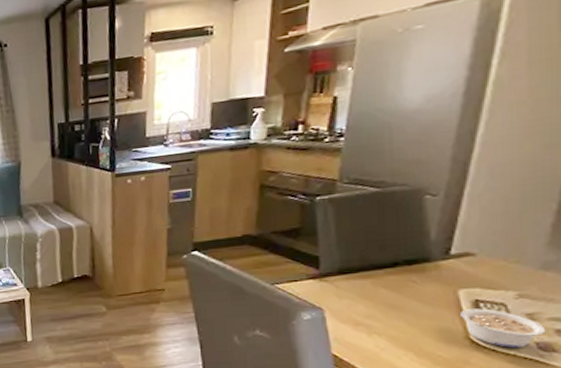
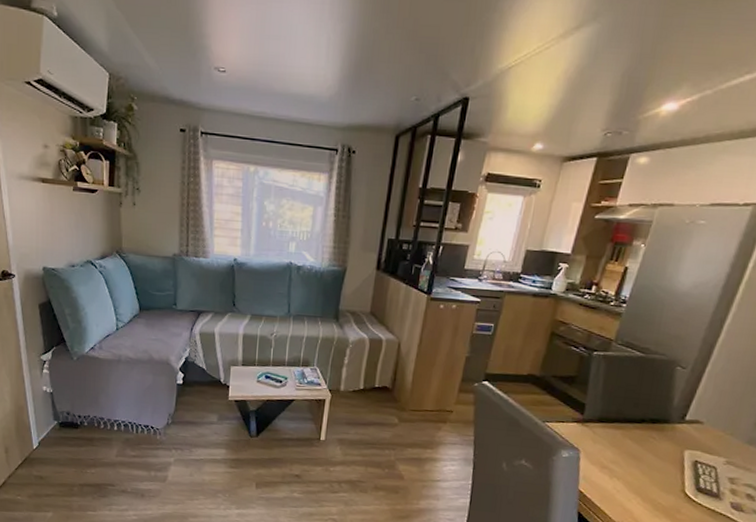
legume: present [461,308,546,348] -> none [682,467,740,505]

